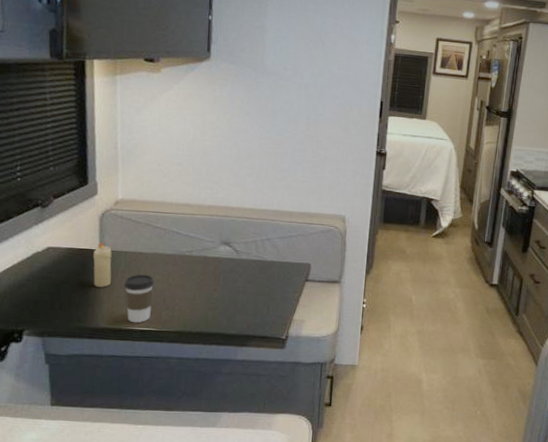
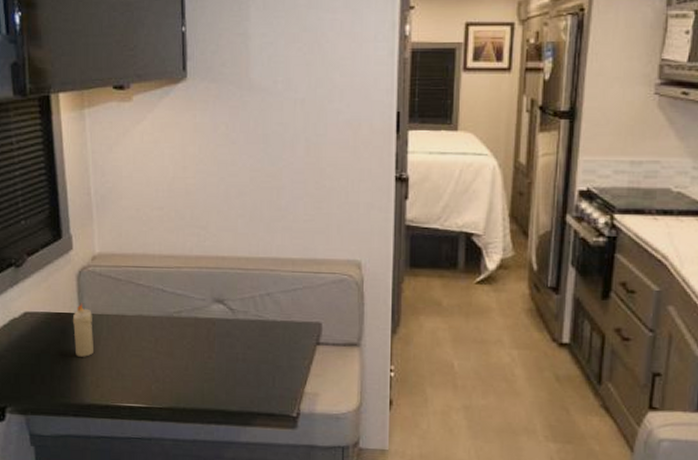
coffee cup: present [123,274,154,323] -> none [107,340,141,399]

